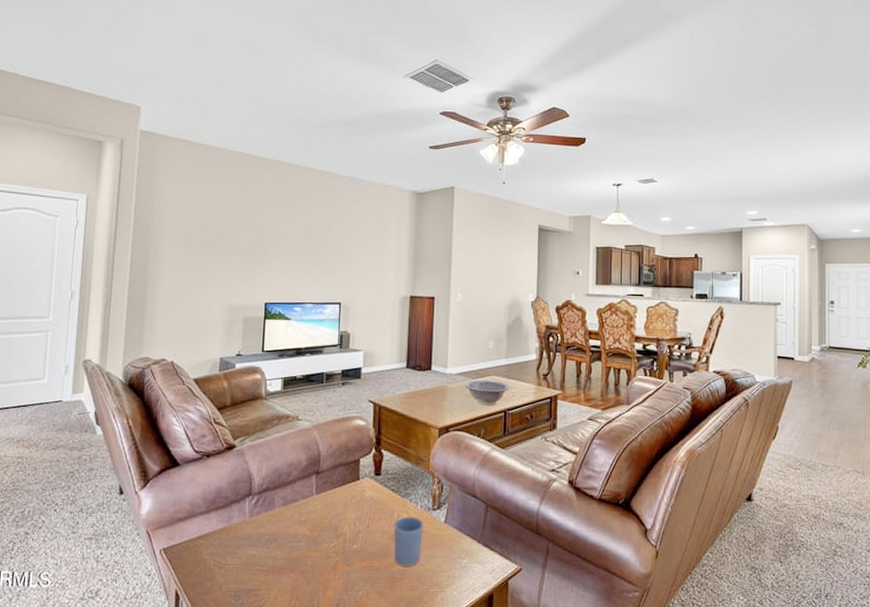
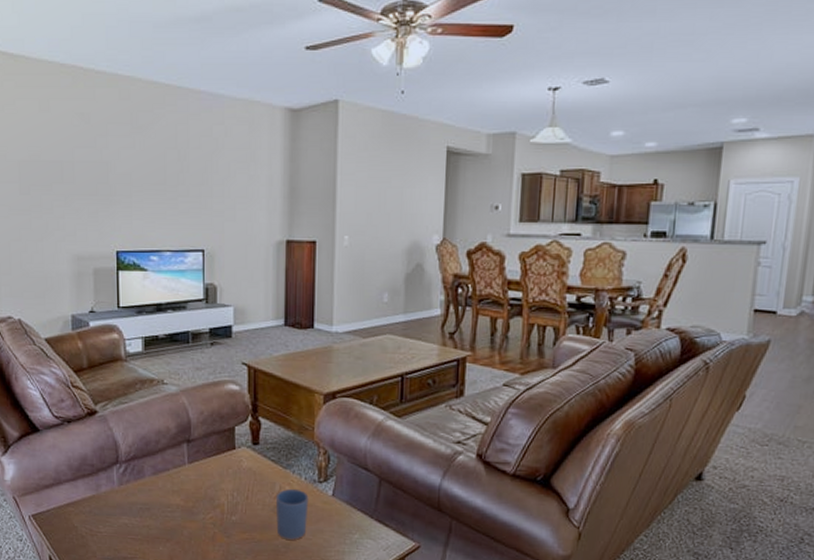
decorative bowl: present [465,380,510,406] -> none [354,339,408,370]

